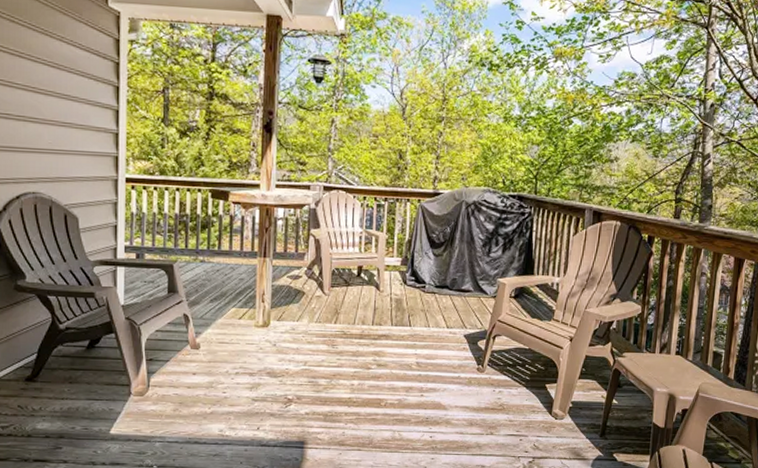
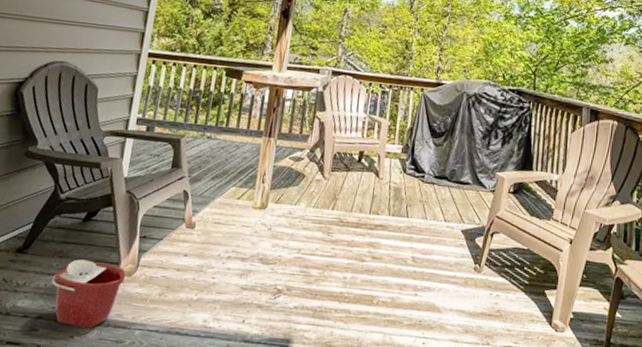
bucket: none [66,384,138,444] -> present [51,259,126,329]

